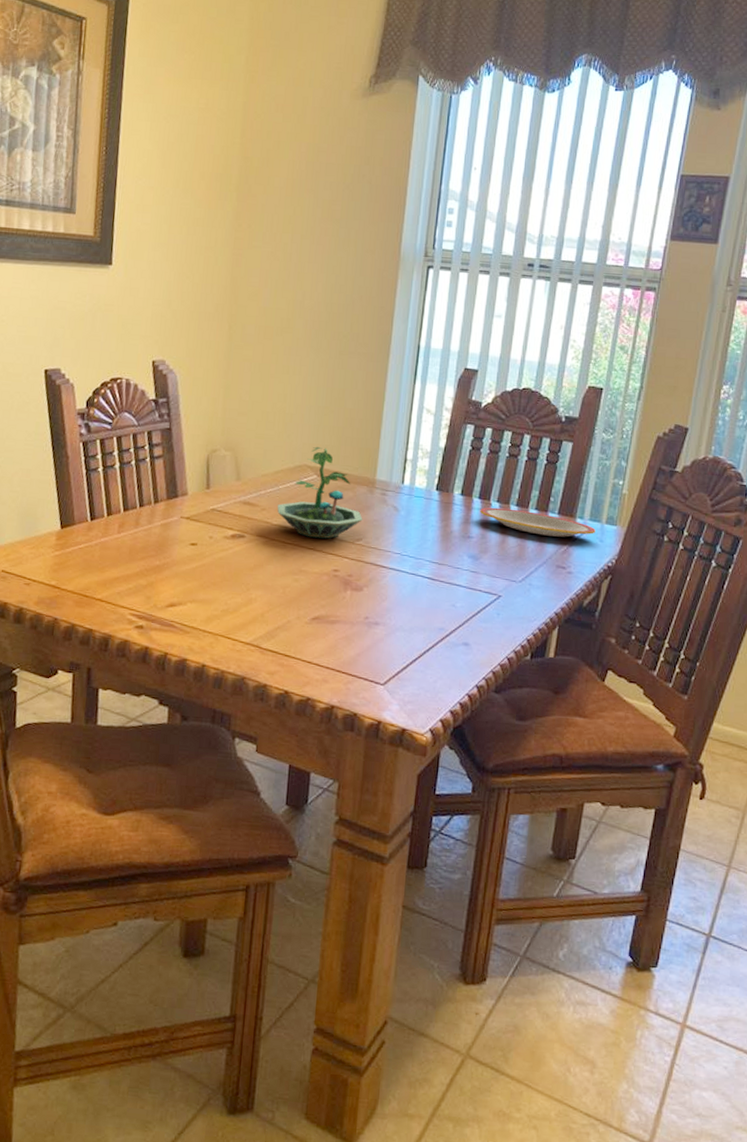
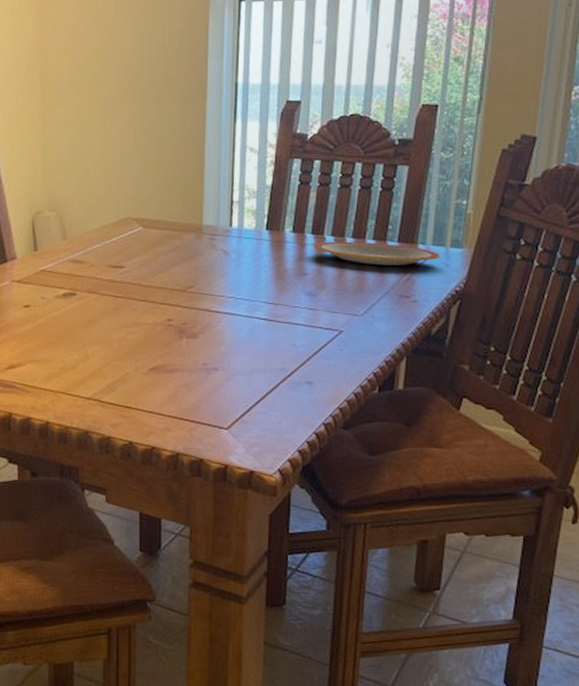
terrarium: present [277,446,363,539] -> none [105,197,193,289]

